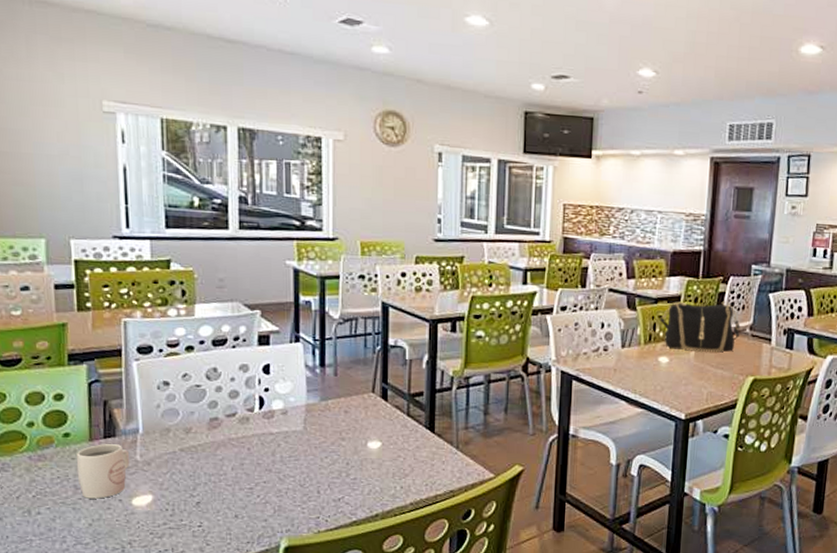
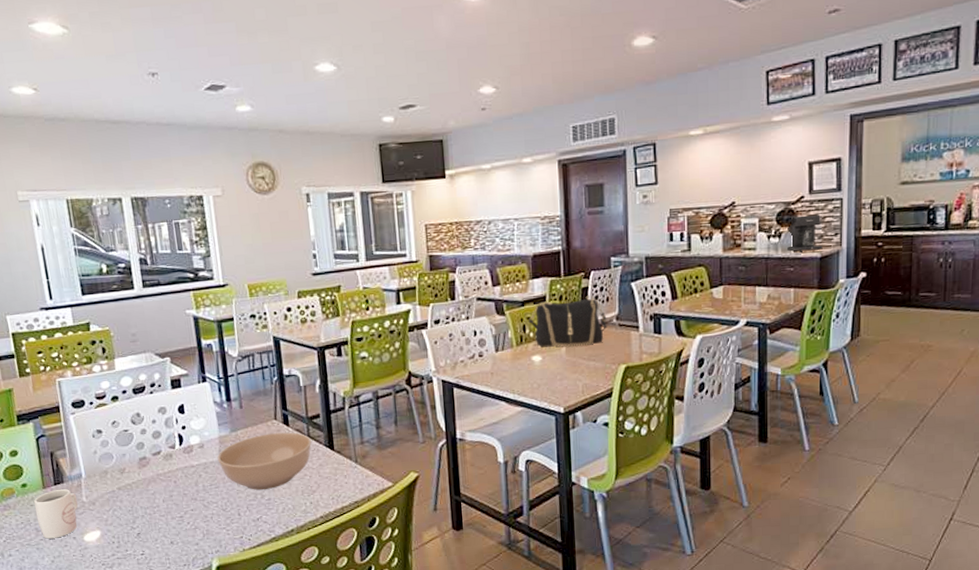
bowl: none [301,407,411,468] -> present [217,432,312,490]

